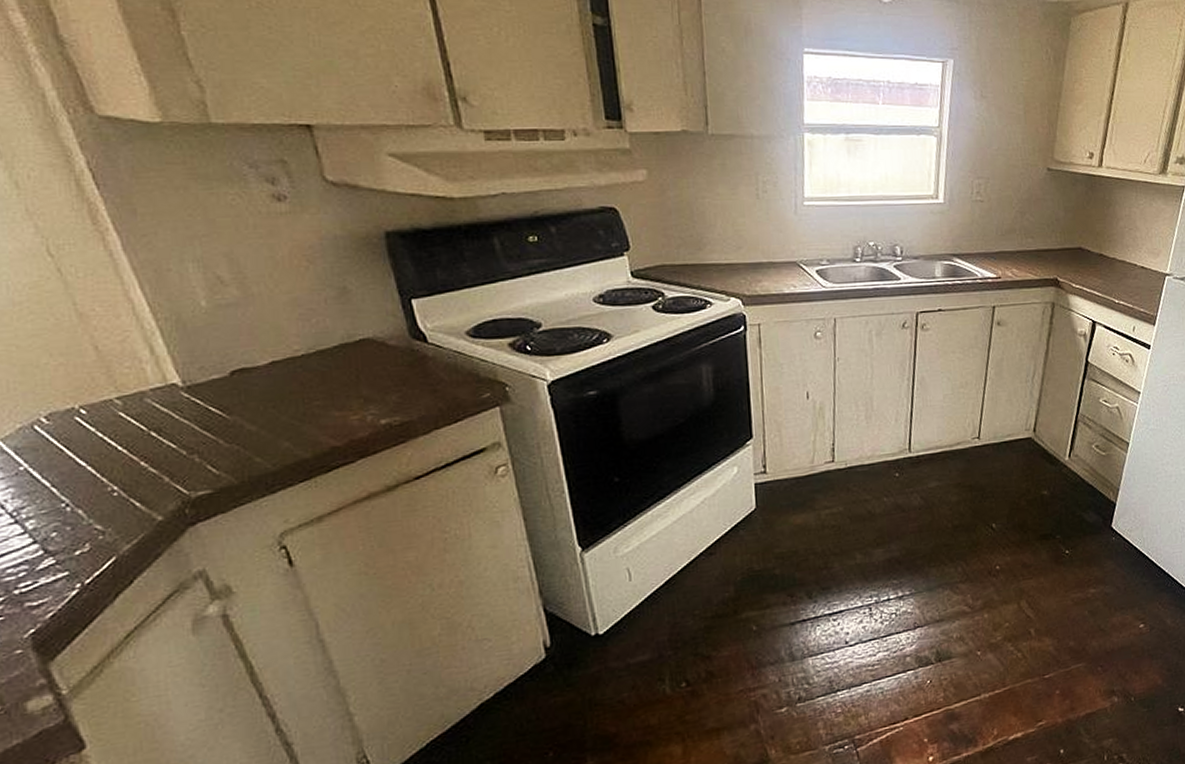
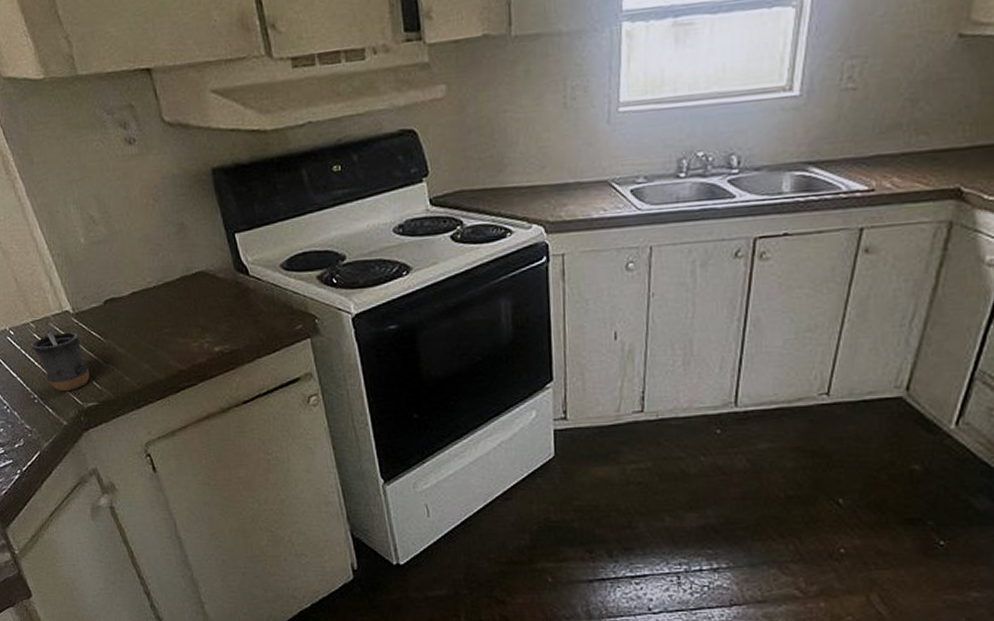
mug: none [110,405,202,481] -> present [29,329,90,392]

